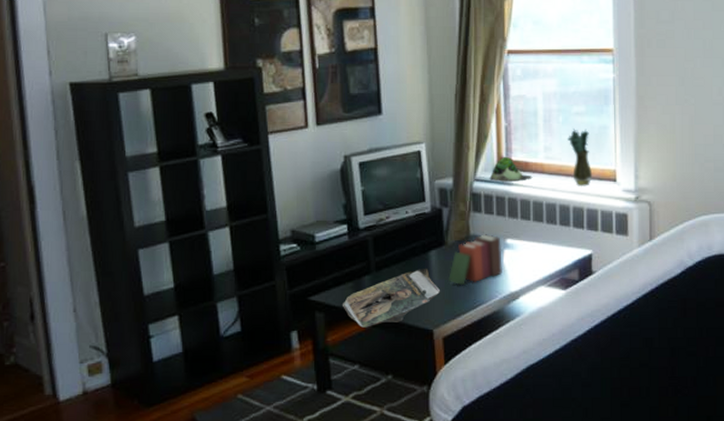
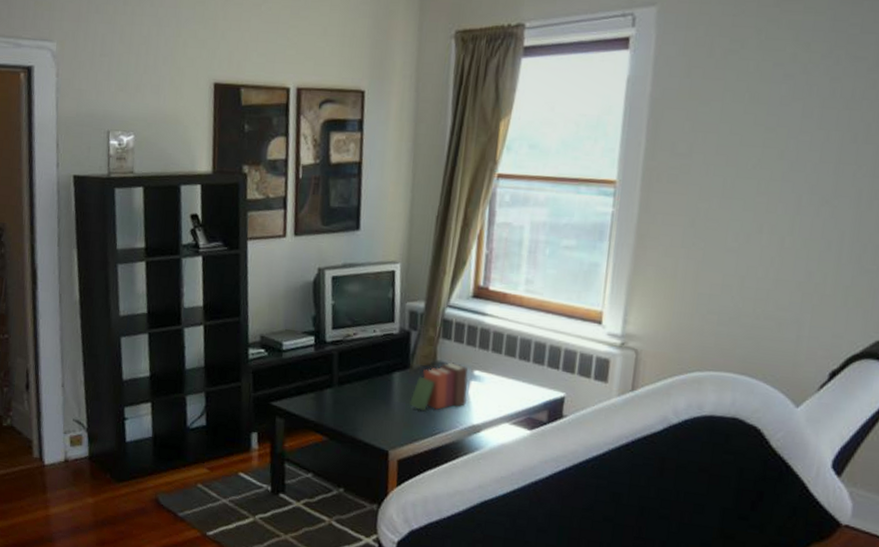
magazine: present [343,268,441,328] -> none [303,388,401,439]
succulent plant: present [489,157,533,183] -> none [463,286,510,313]
vase: present [566,129,593,188] -> none [551,263,577,326]

